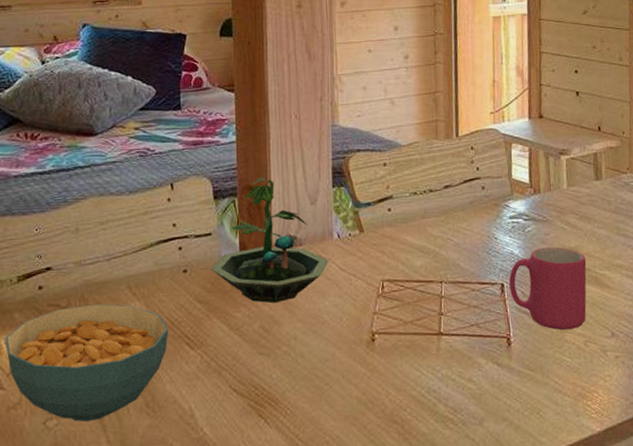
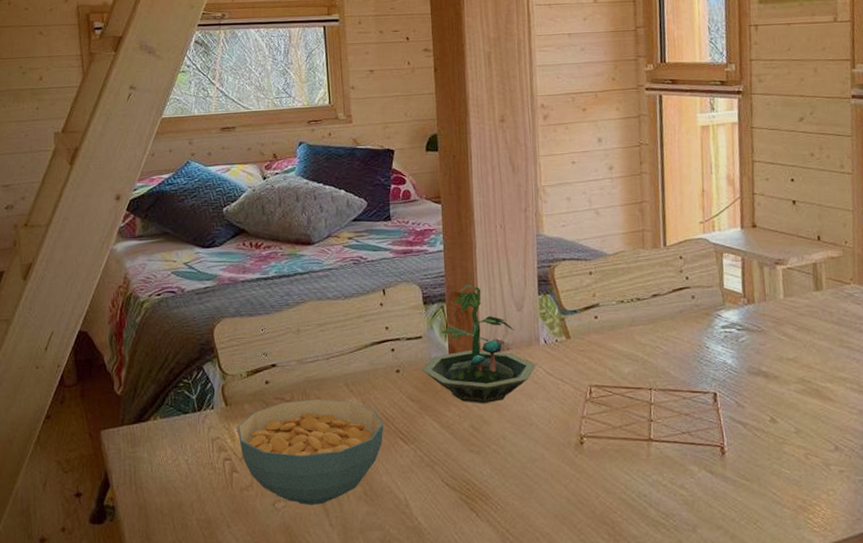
mug: present [509,247,587,330] -> none [722,357,807,441]

